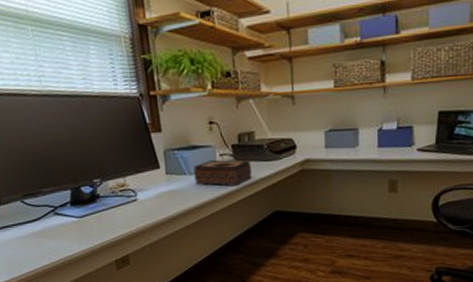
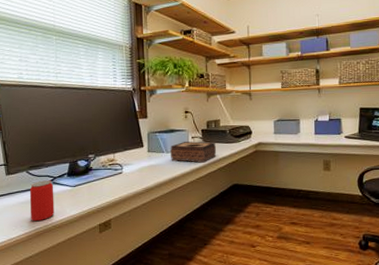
beverage can: none [27,210,62,258] -> present [29,180,55,222]

